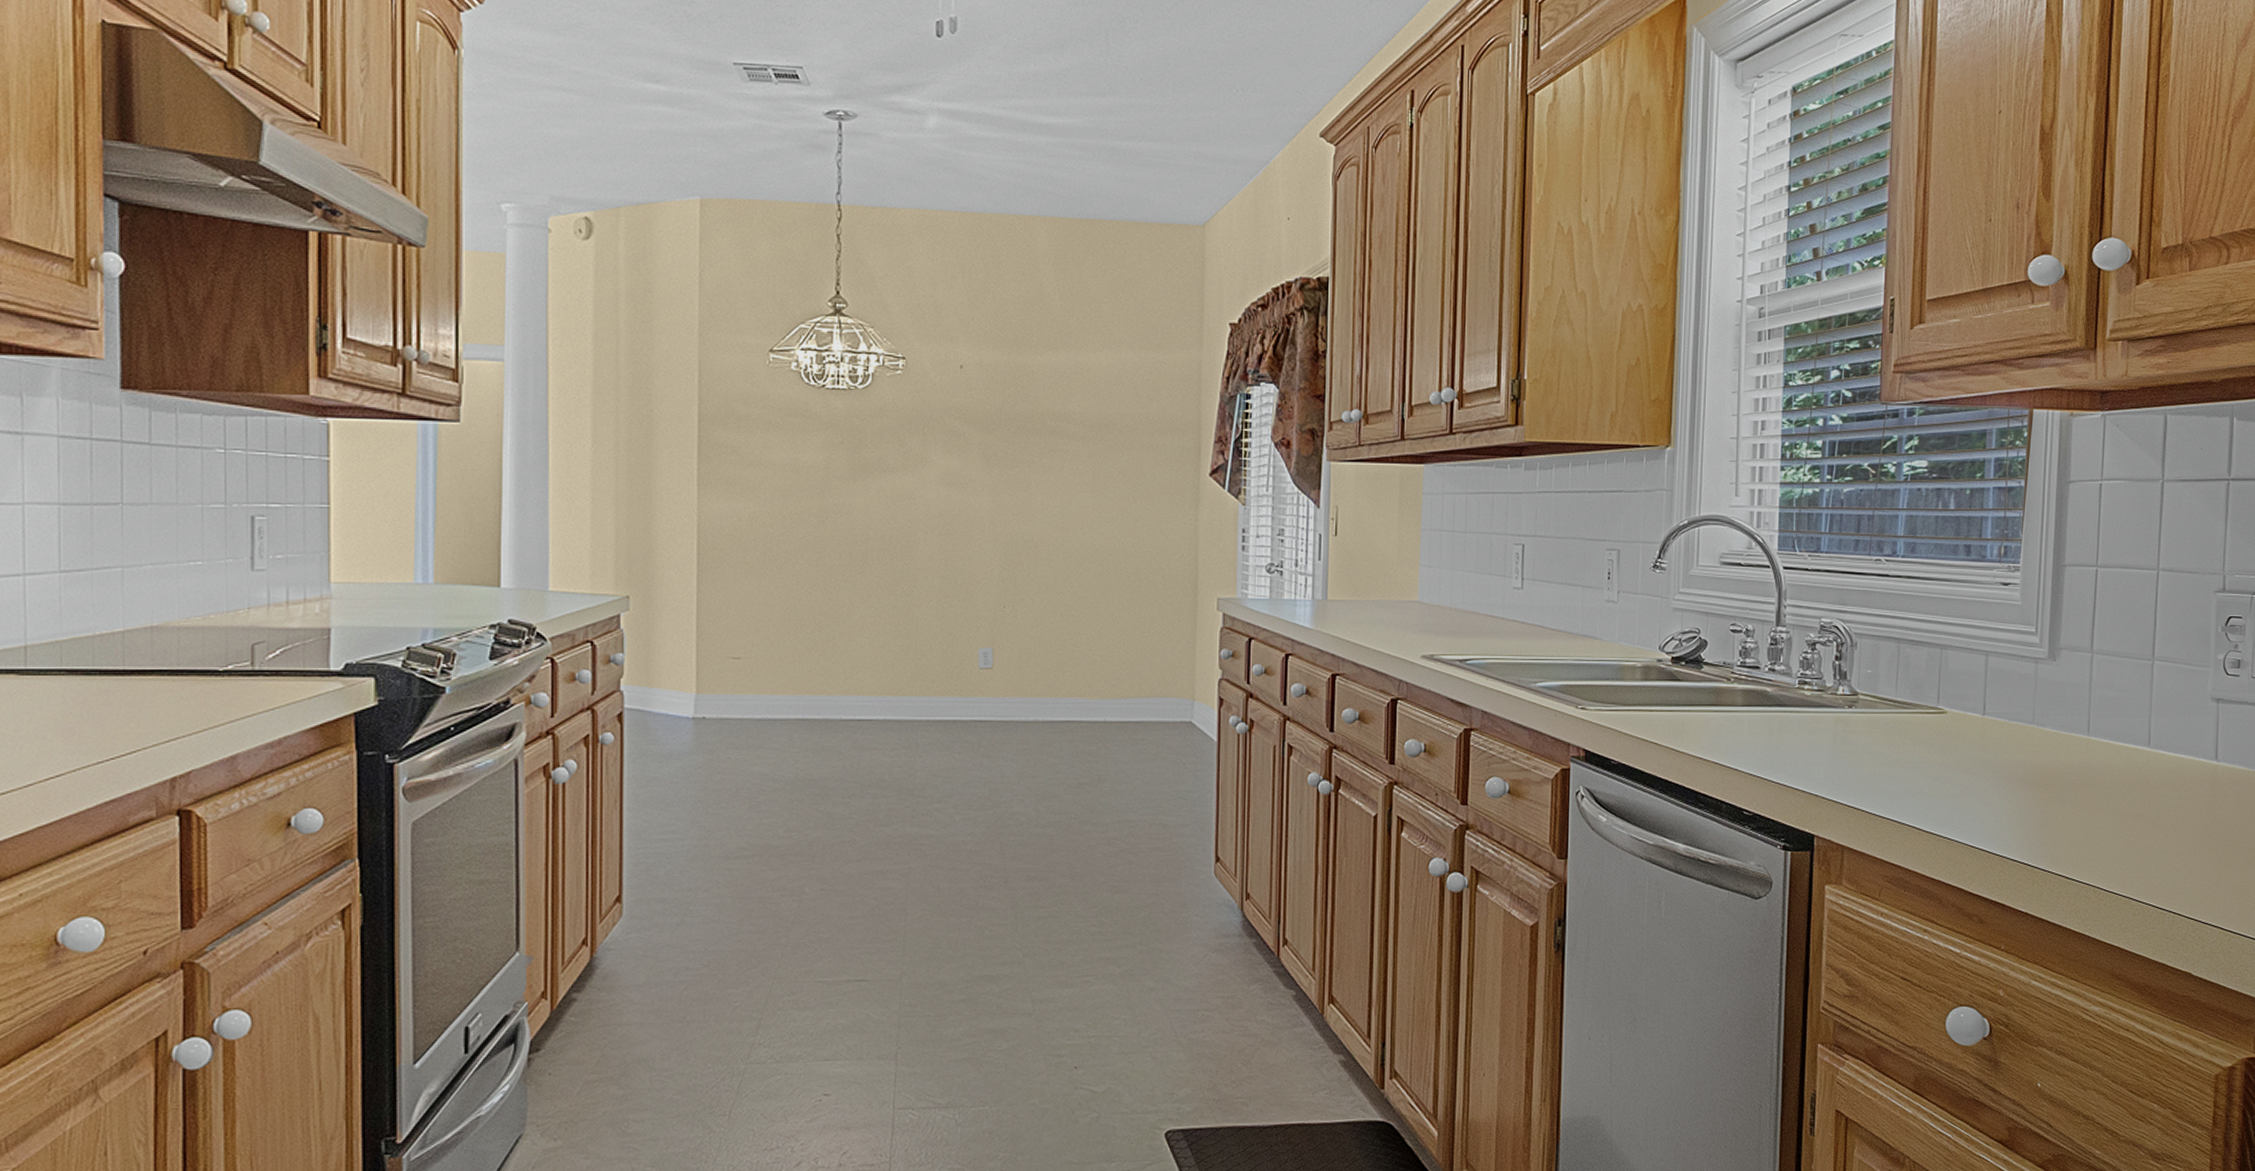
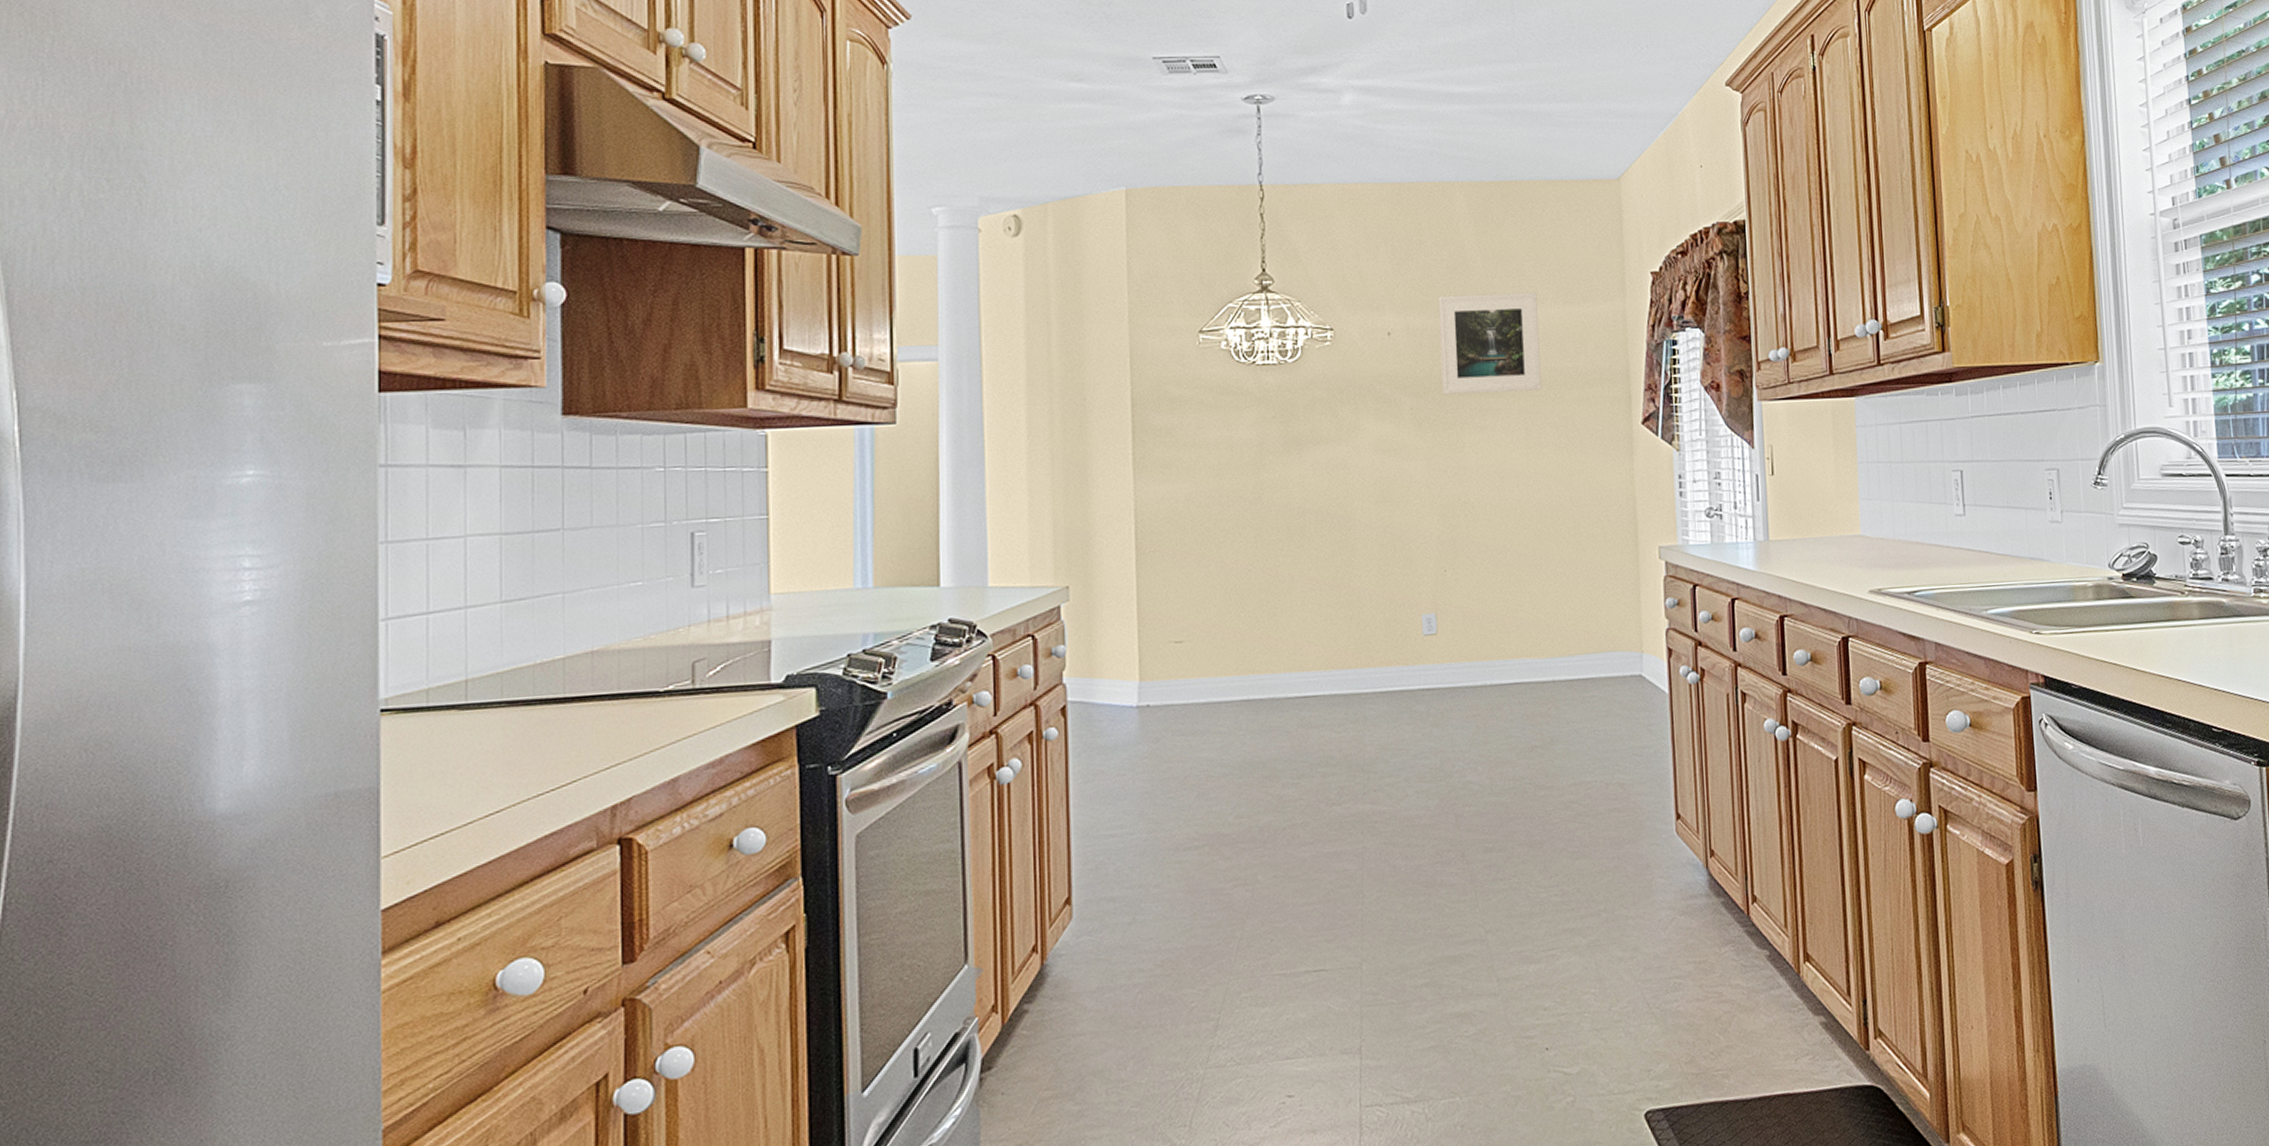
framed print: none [1012,332,1113,435] -> present [1438,292,1542,395]

